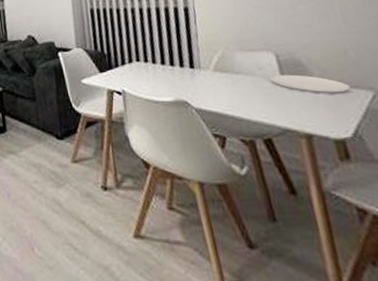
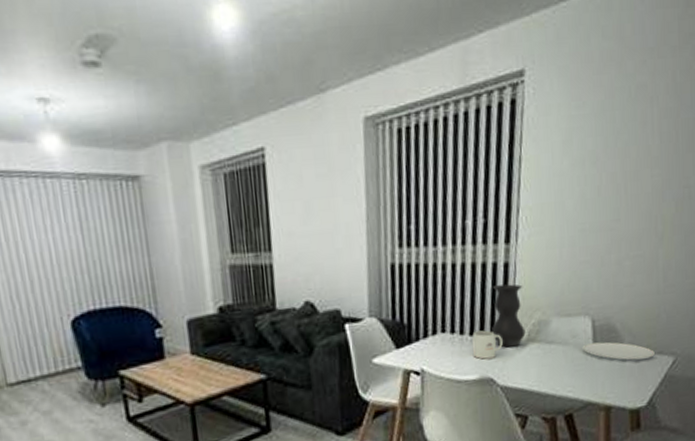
mug: none [163,60,192,85] -> present [471,330,503,360]
vase: none [176,24,212,76] -> present [491,284,526,348]

